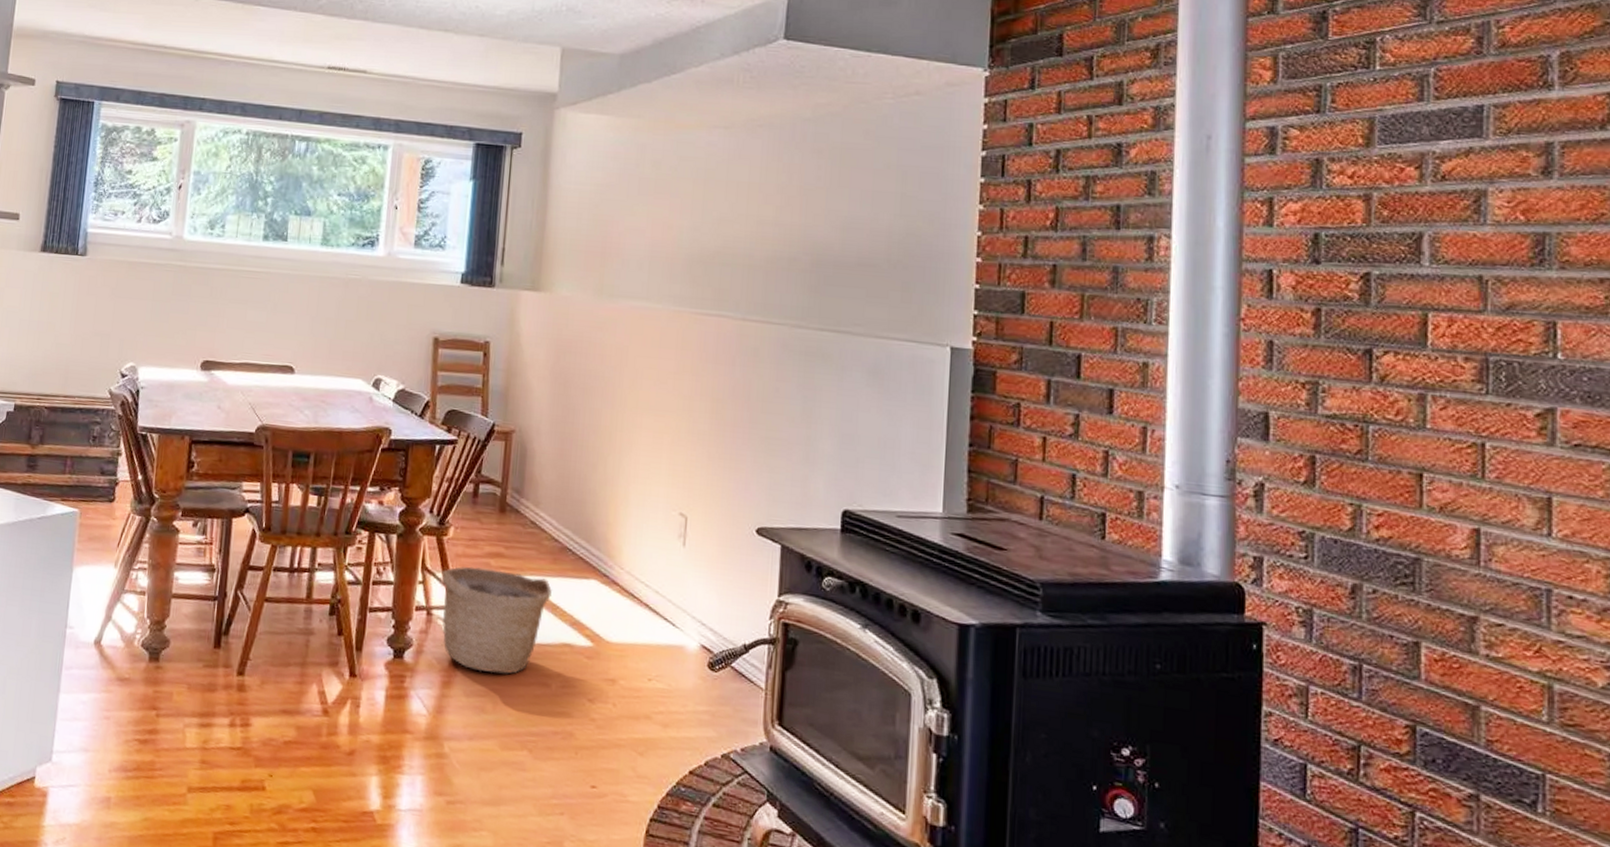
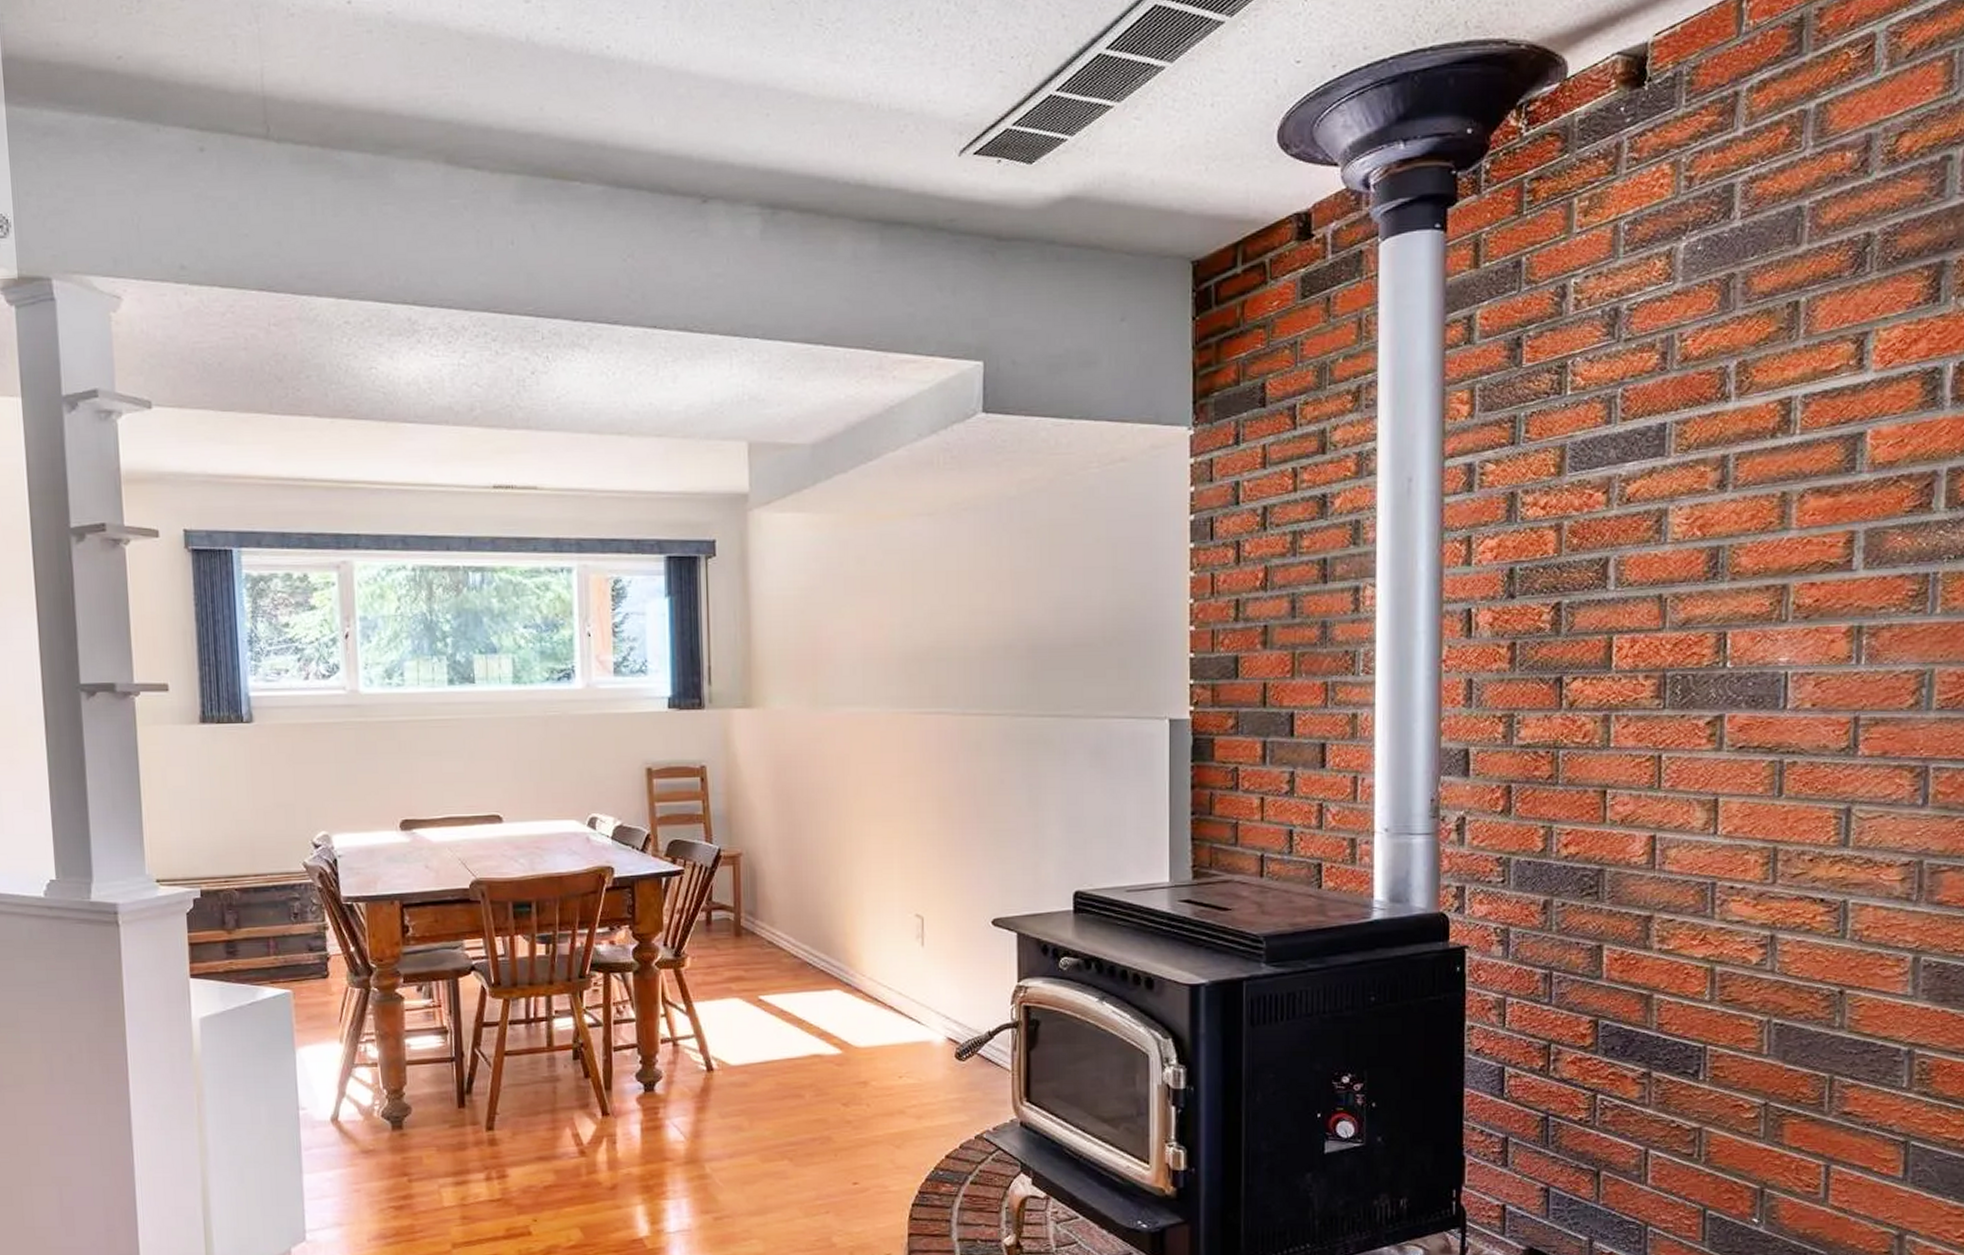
basket: present [441,566,552,674] -> none [683,993,796,1093]

